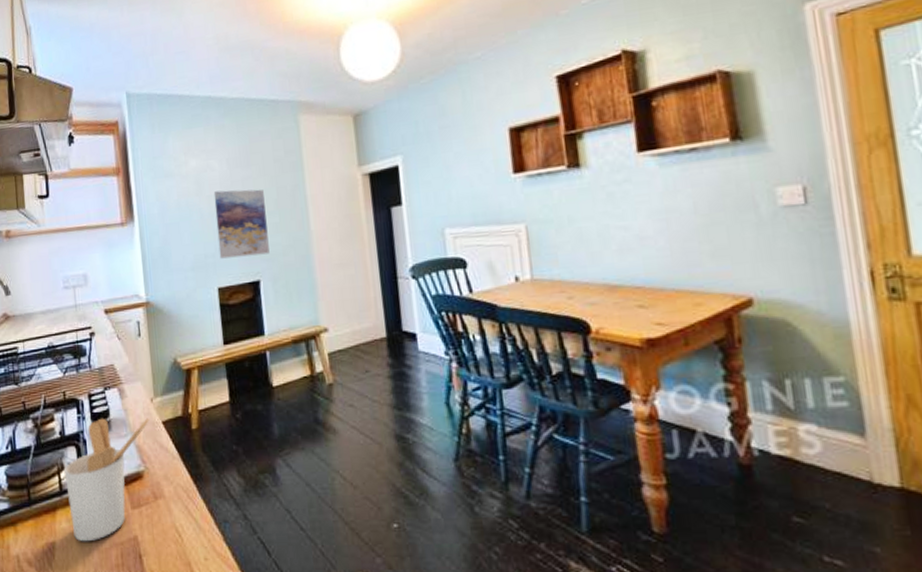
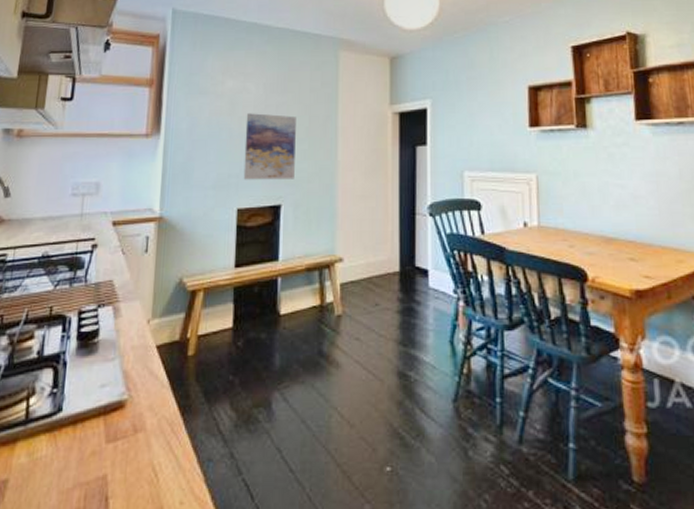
utensil holder: present [65,418,149,542] -> none [32,338,142,481]

